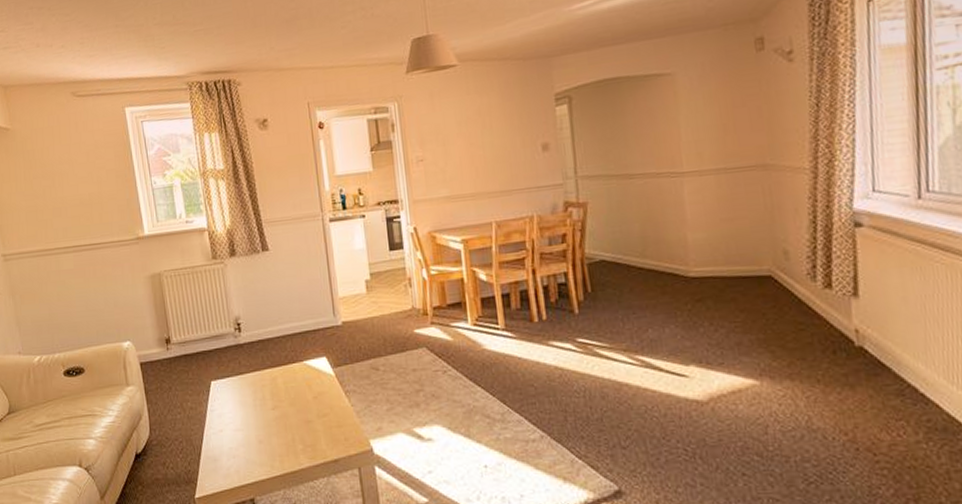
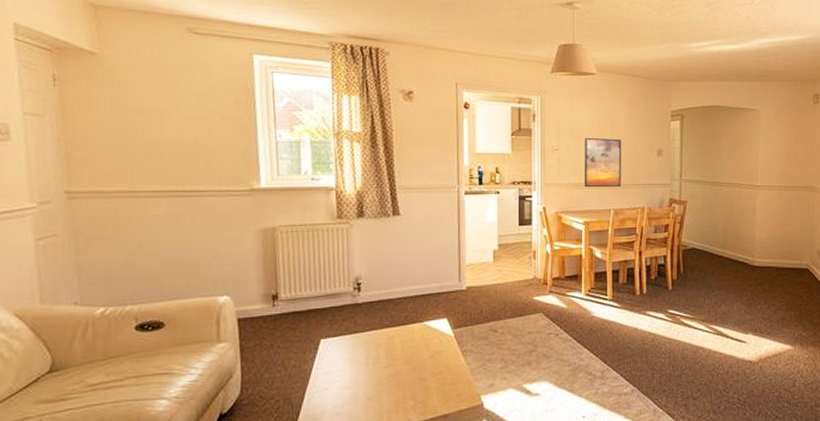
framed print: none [453,137,502,200] -> present [584,137,622,188]

